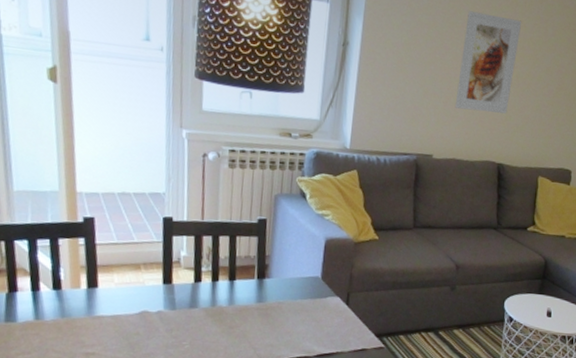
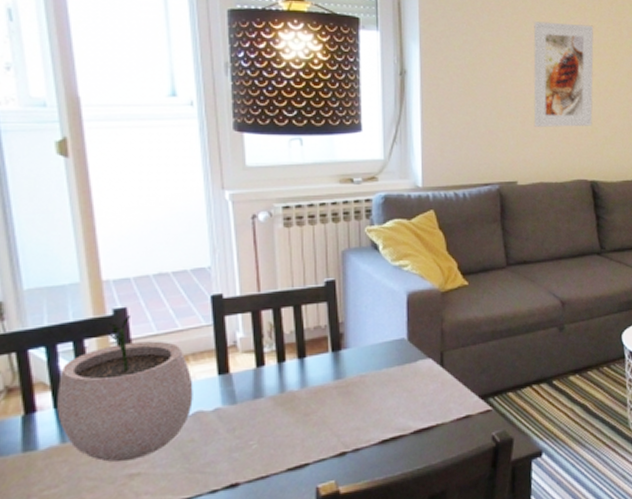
plant pot: none [33,223,143,343] -> present [57,314,193,463]

